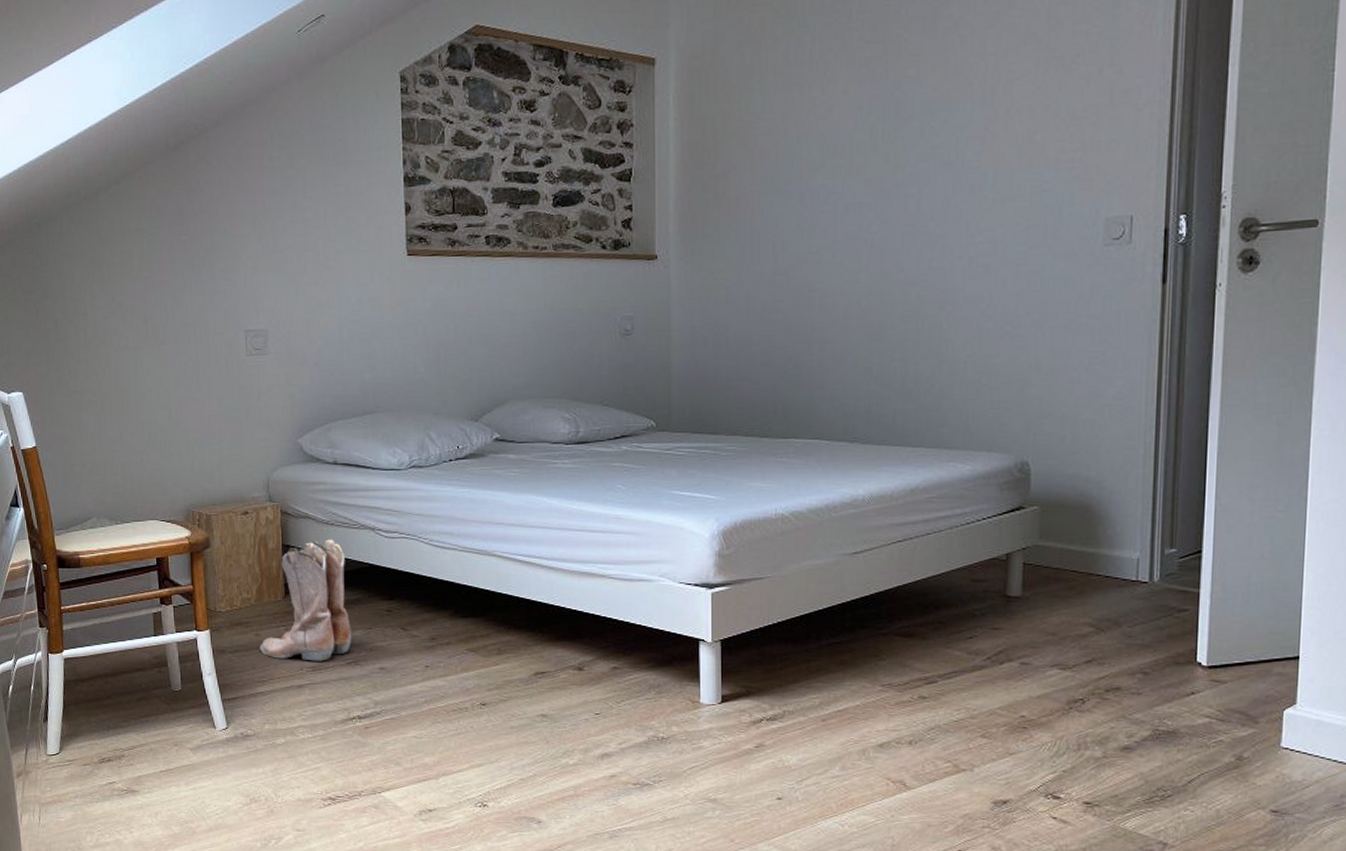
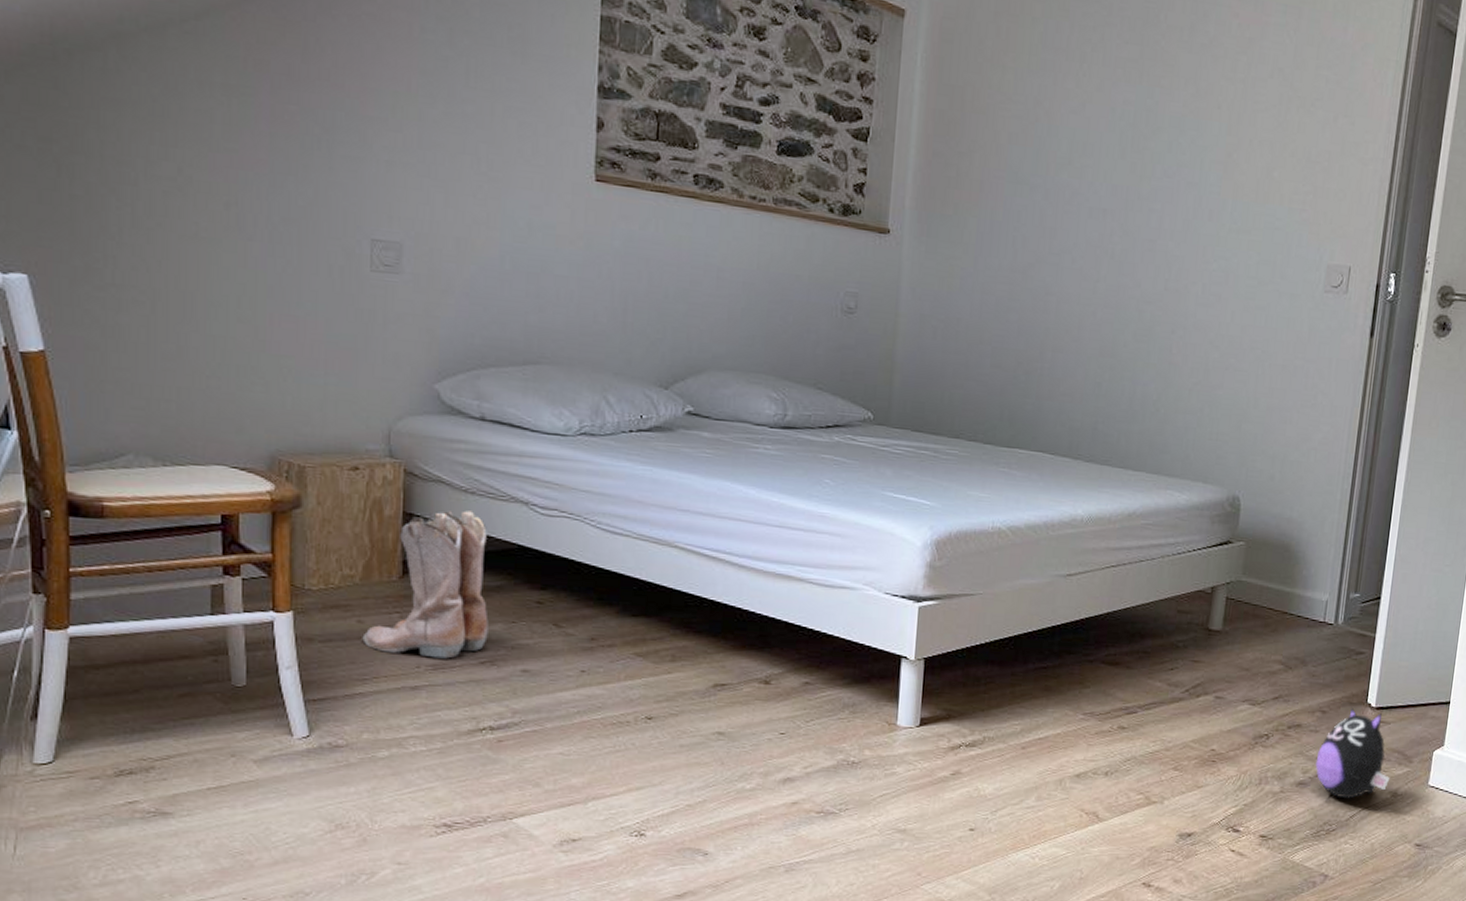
plush toy: none [1141,667,1233,763] -> present [1315,707,1391,799]

